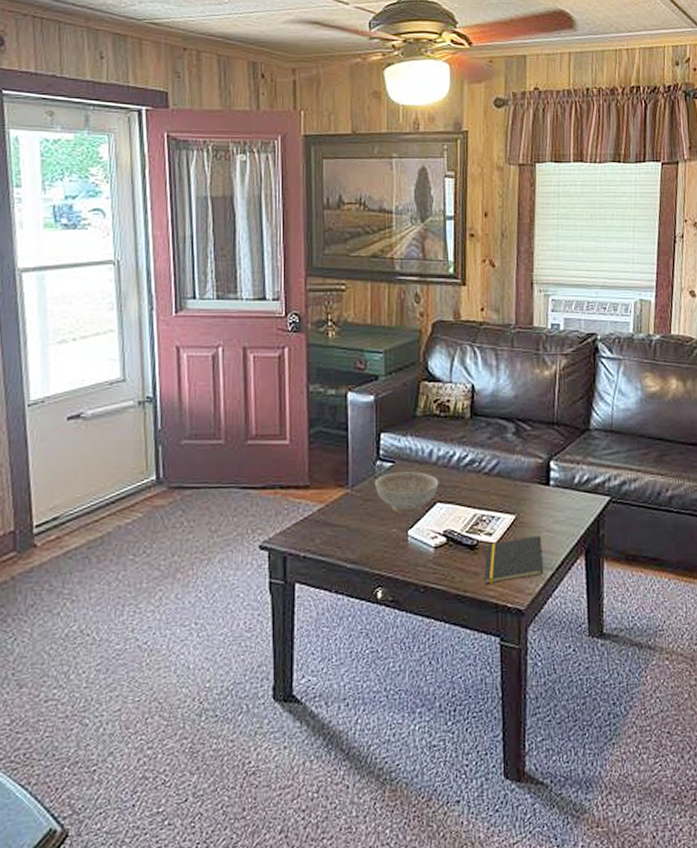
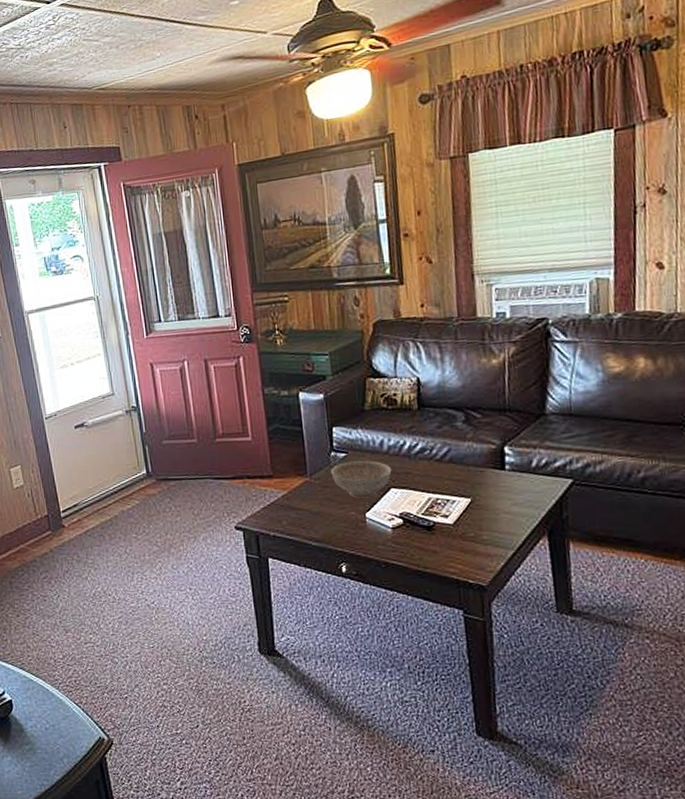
notepad: present [484,535,543,585] -> none [443,517,504,562]

